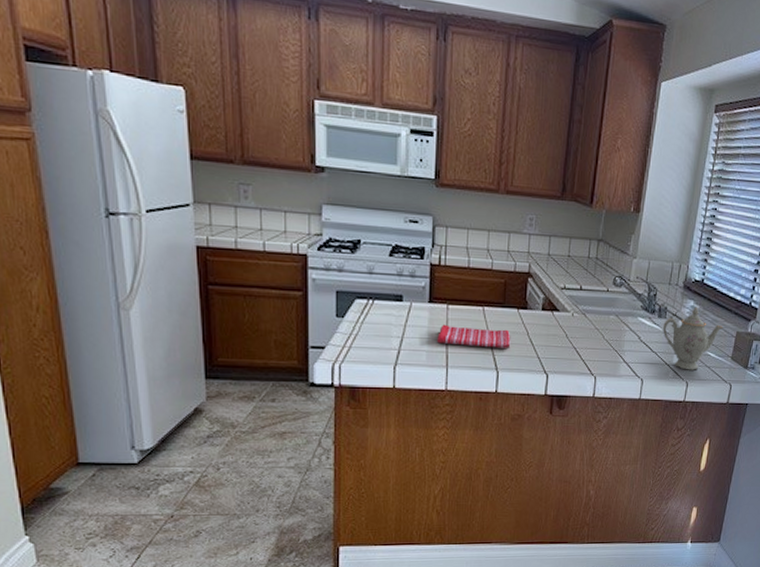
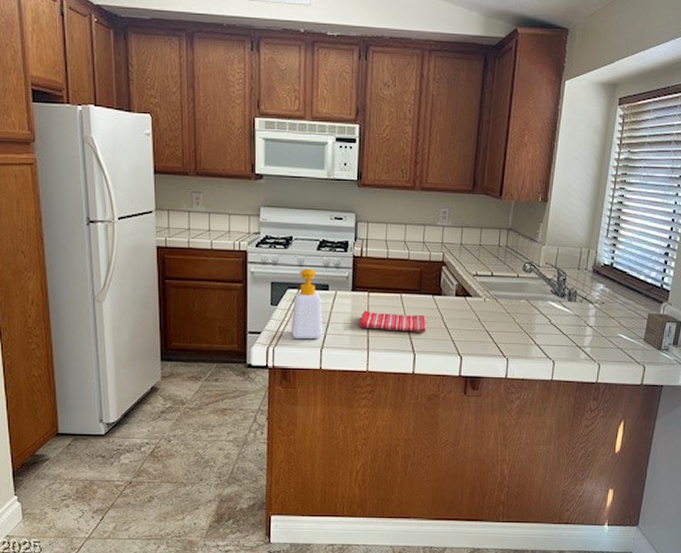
soap bottle: none [360,276,397,356] -> present [291,268,323,340]
teapot: present [663,308,724,370] -> none [573,291,635,352]

